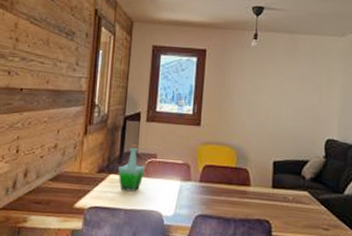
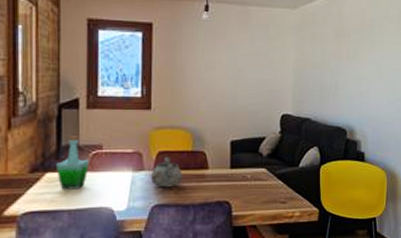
bowl: none [196,170,226,200] -> present [150,156,183,188]

